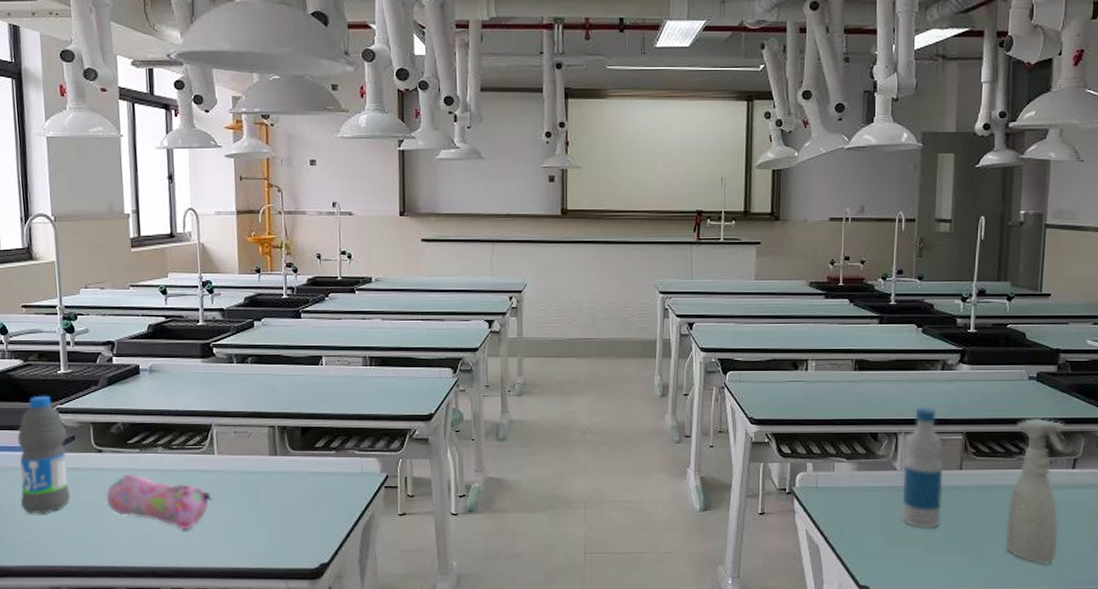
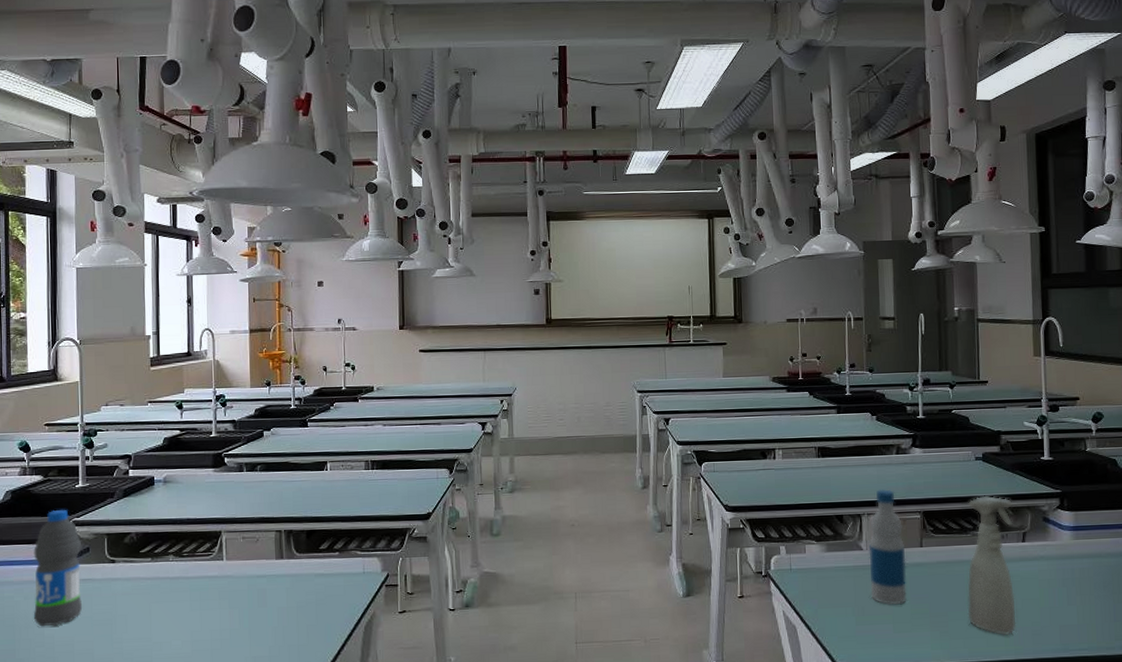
pencil case: present [106,473,212,530] -> none [117,582,220,636]

